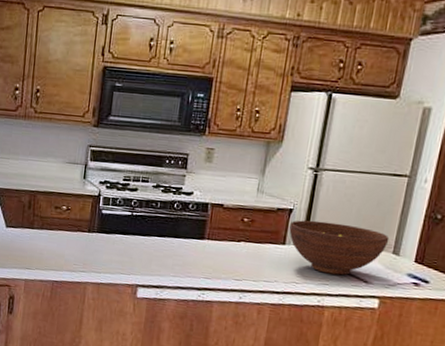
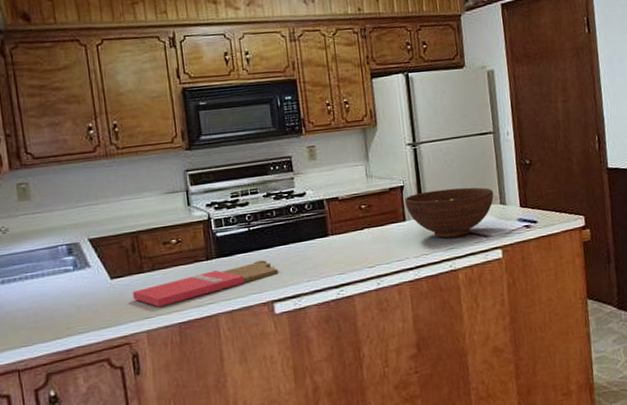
cutting board: none [20,242,149,263] -> present [132,260,278,307]

